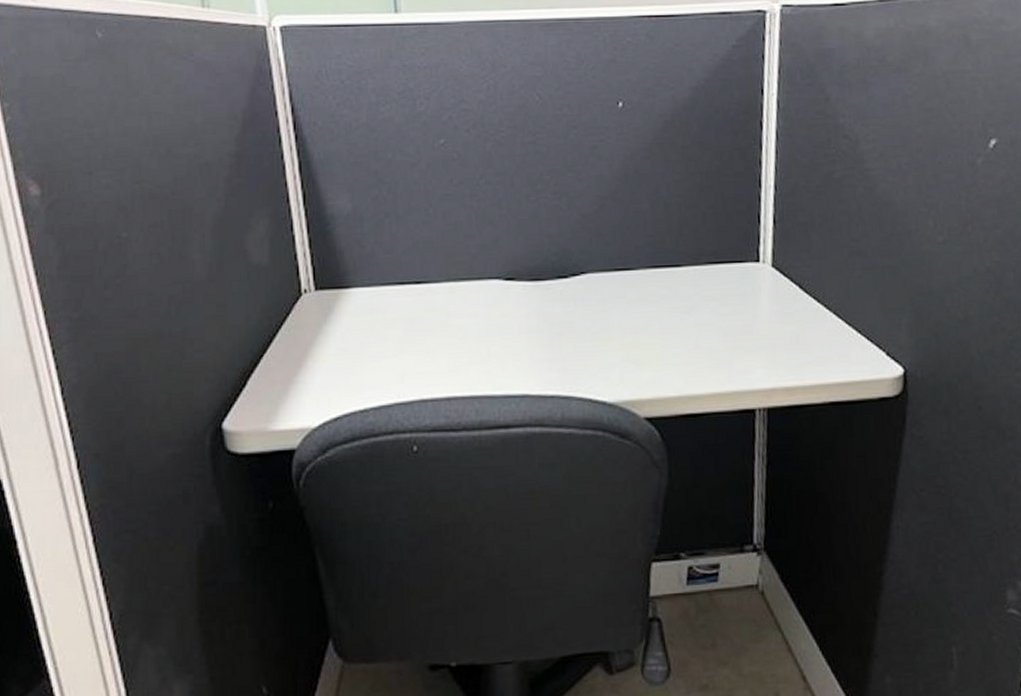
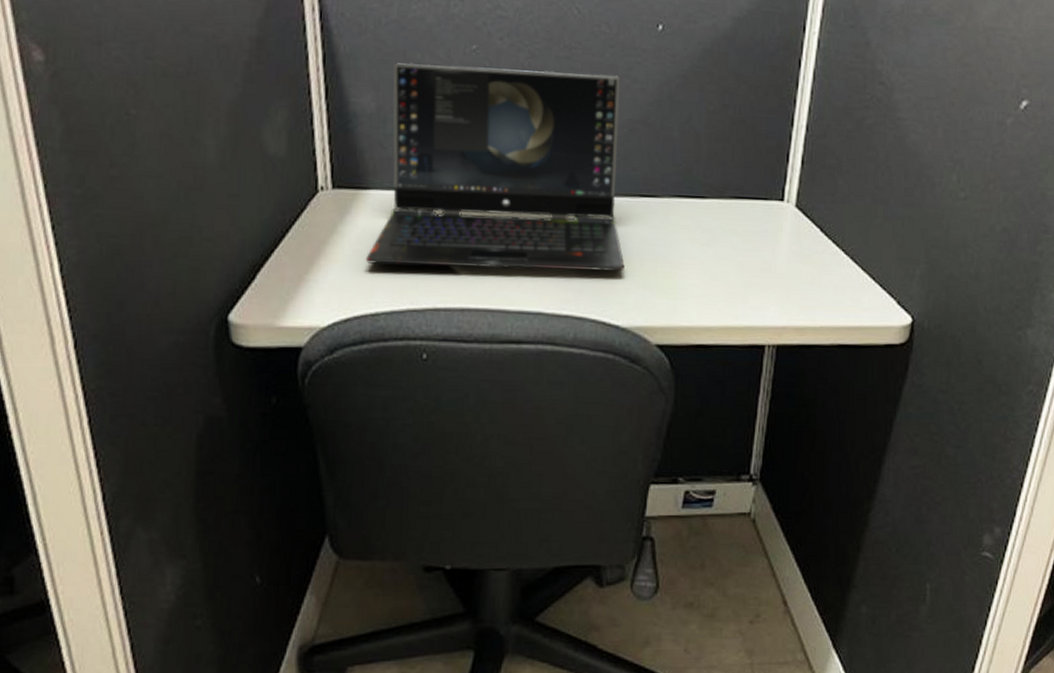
laptop computer: none [352,155,606,361] -> present [366,62,625,272]

